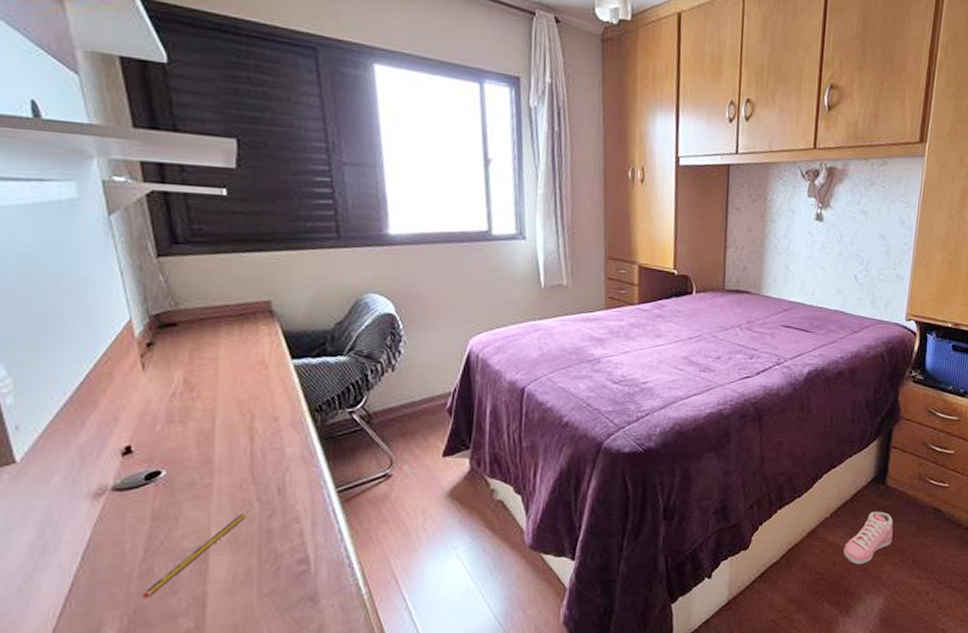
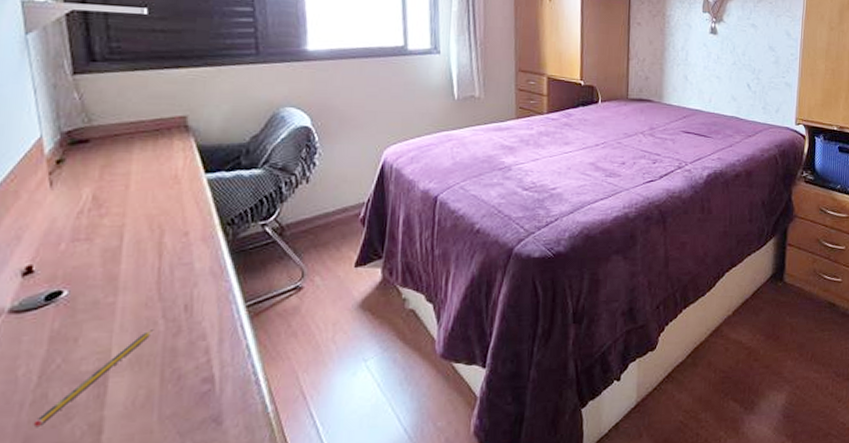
sneaker: present [844,511,894,565] -> none [746,307,792,361]

